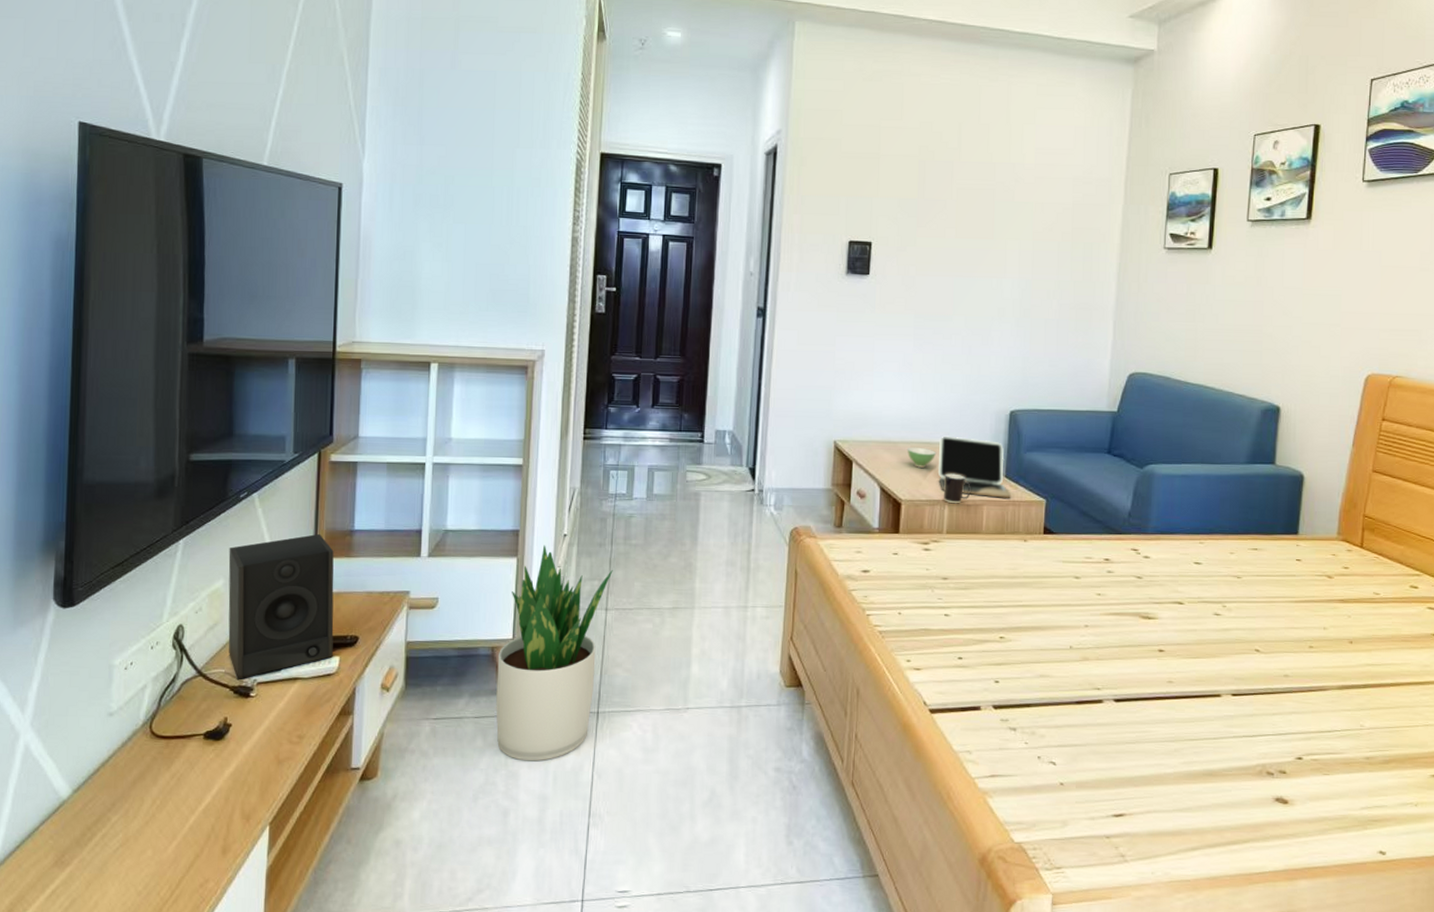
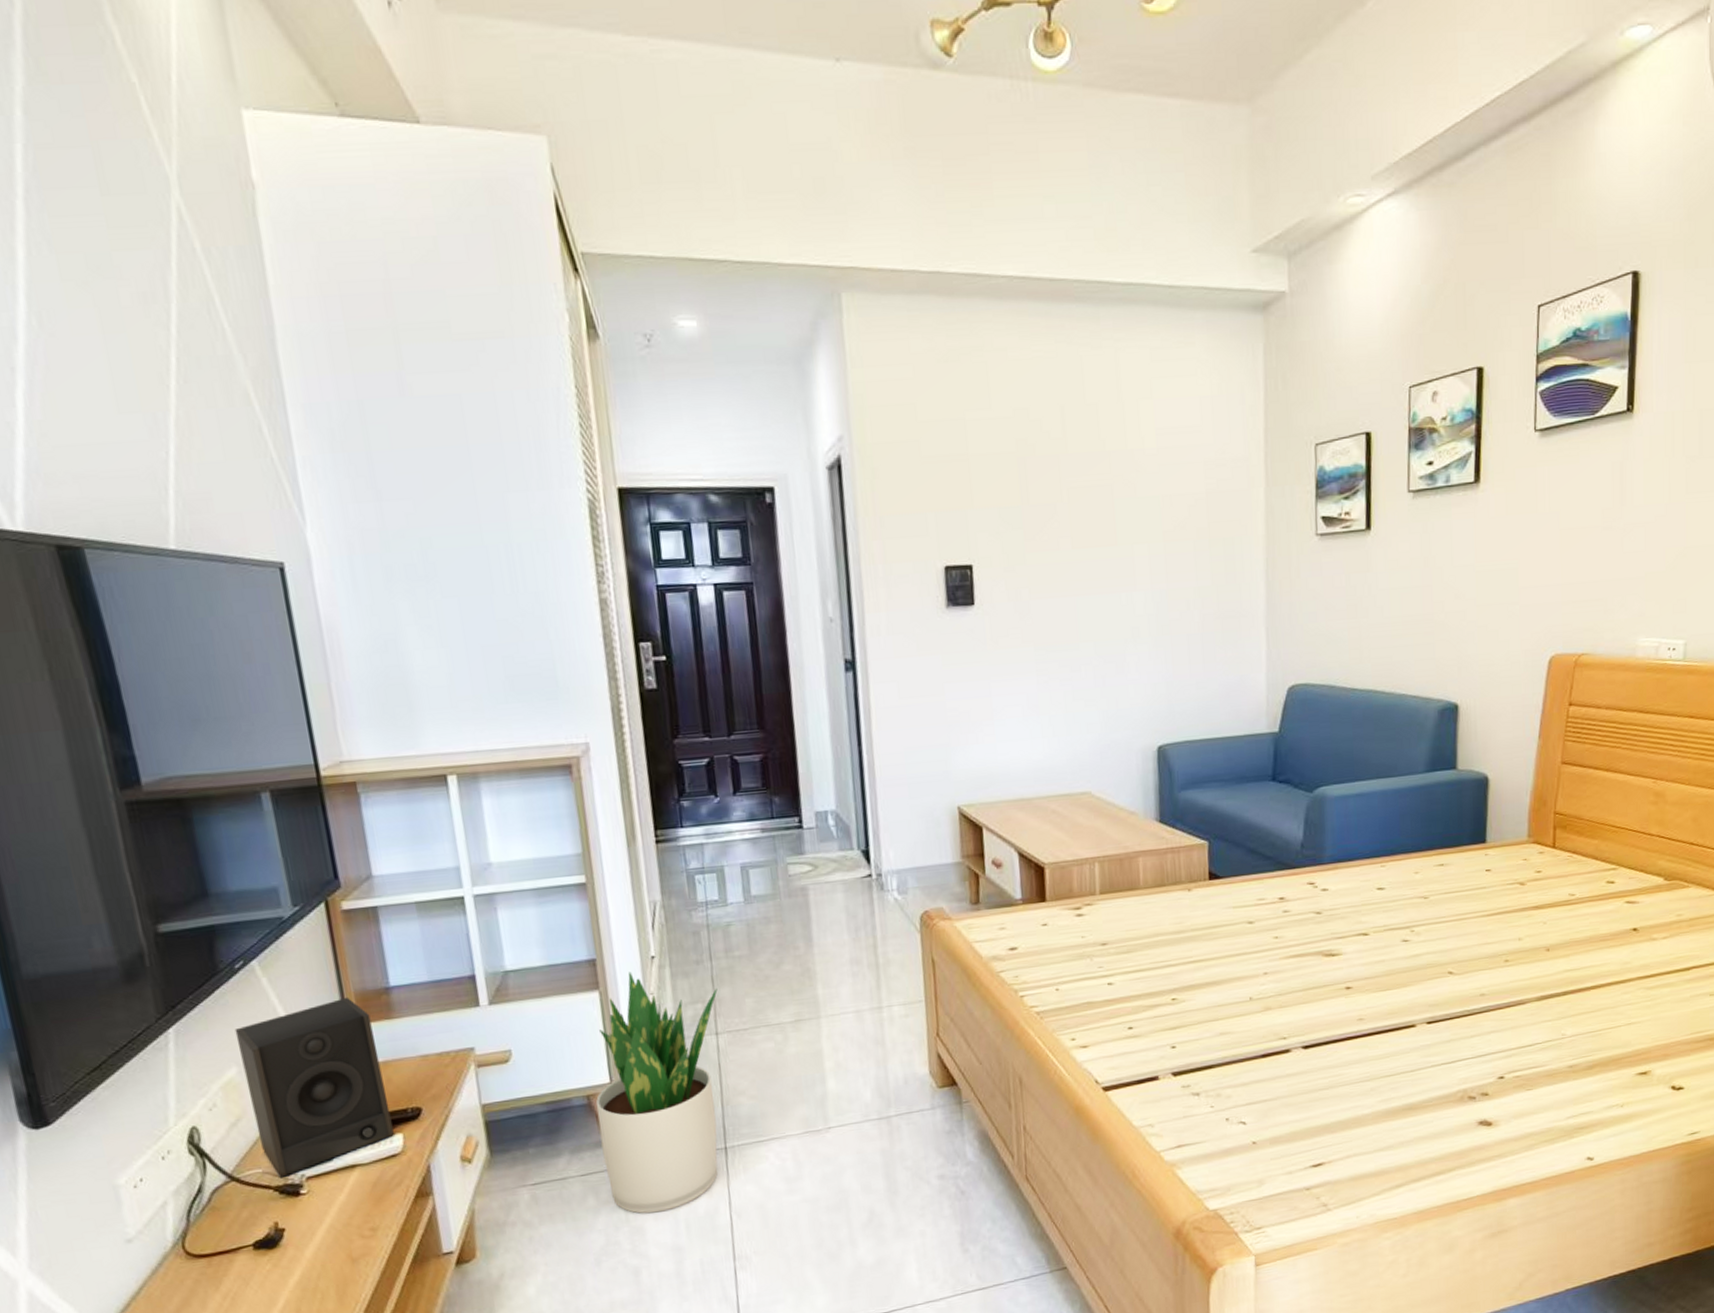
bowl: present [906,447,937,468] -> none [1043,801,1079,825]
laptop: present [937,436,1011,499] -> none [1080,783,1168,848]
mug: present [943,473,971,504] -> none [1090,825,1123,861]

